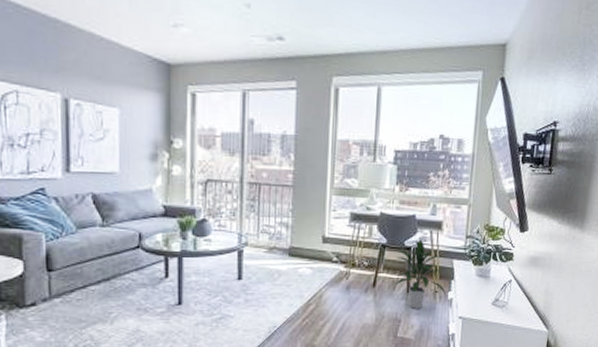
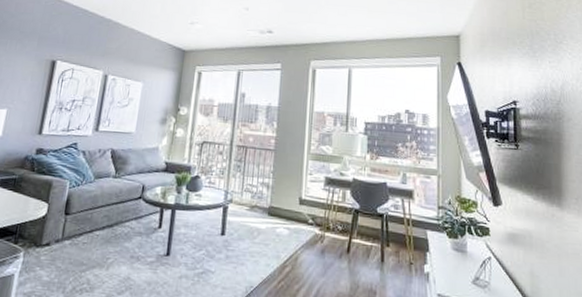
indoor plant: present [395,238,447,309] -> none [369,205,423,281]

